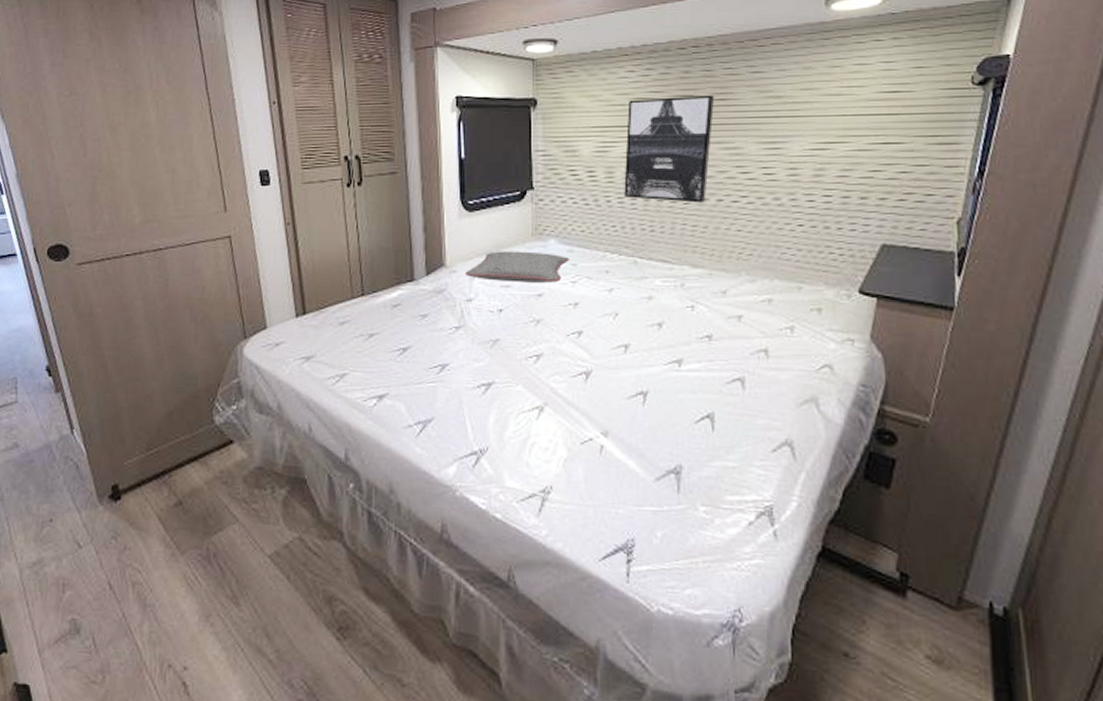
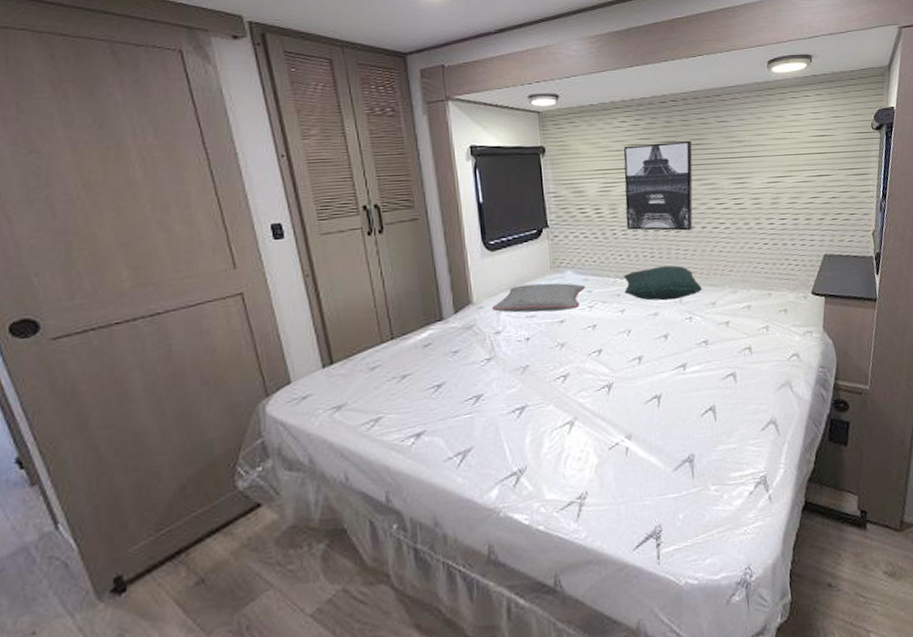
pillow: none [615,243,711,283] -> present [623,265,702,301]

